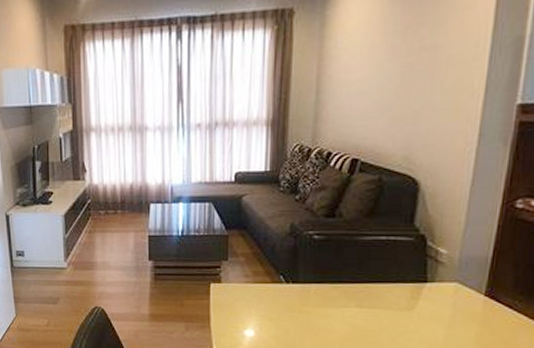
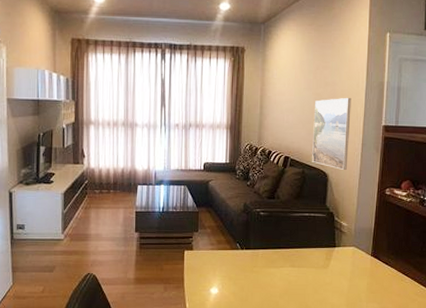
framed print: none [394,65,464,174] -> present [312,97,351,170]

